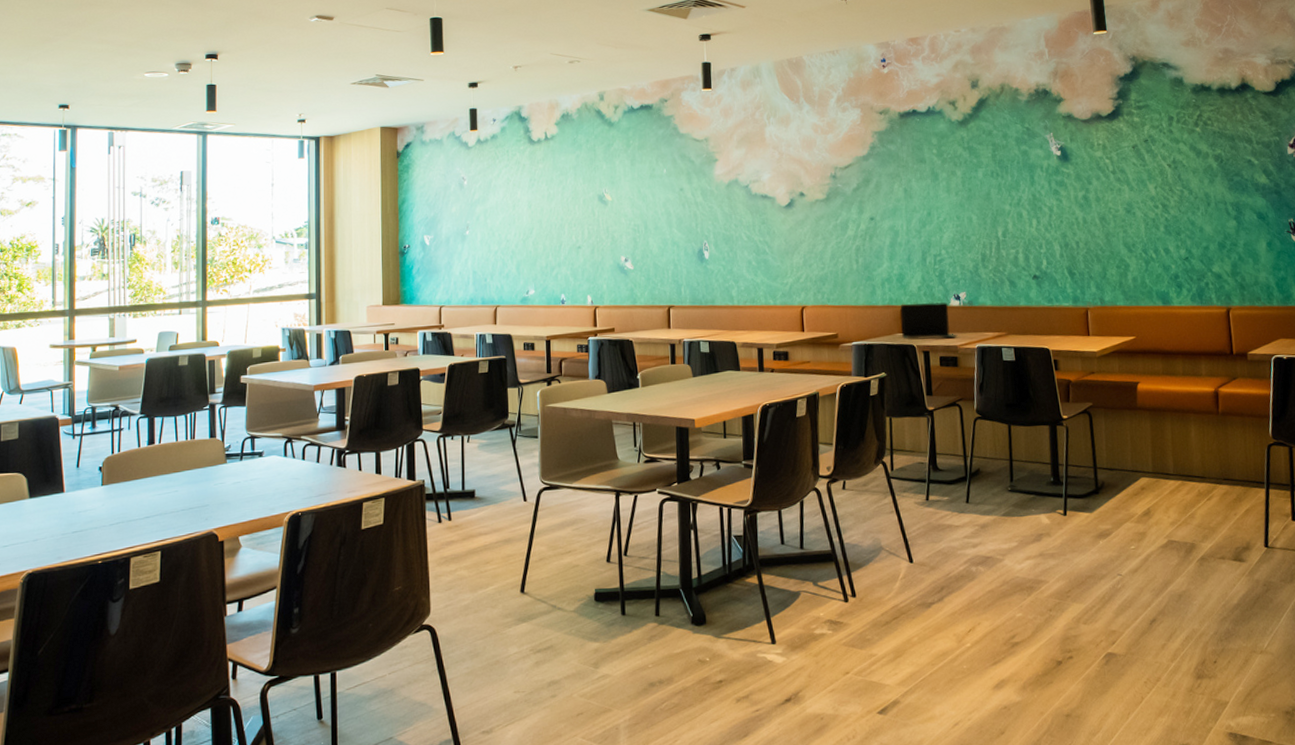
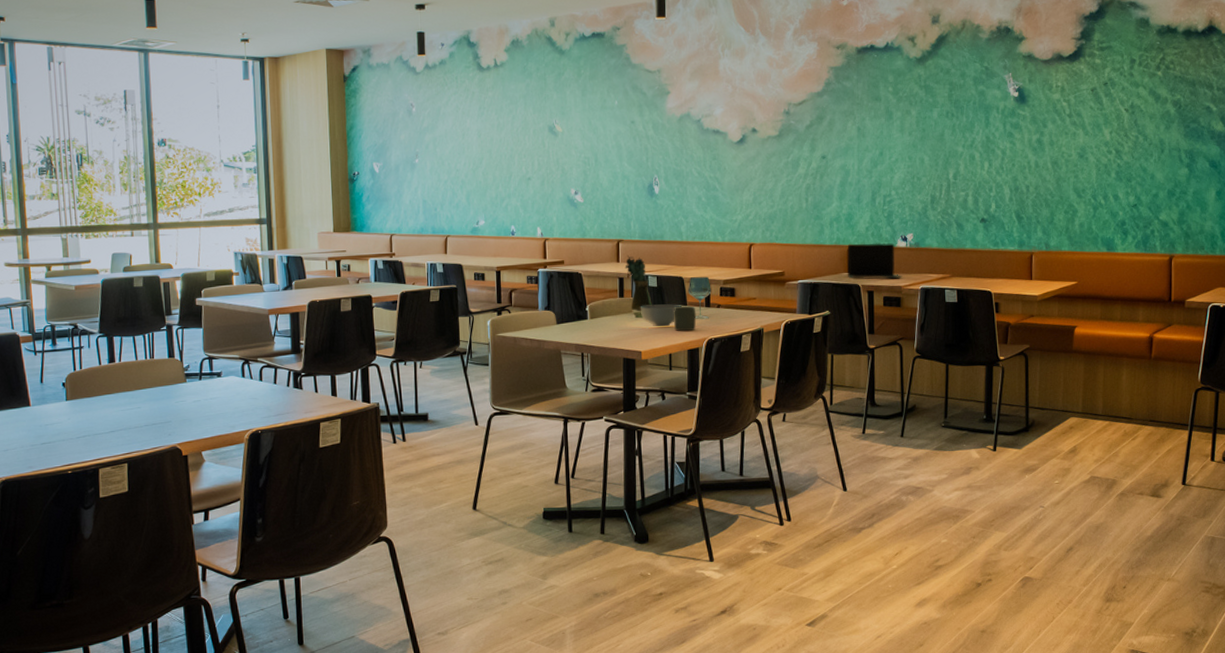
vase: none [676,321,705,386] -> present [625,256,652,319]
bowl: none [692,369,735,394] -> present [640,304,682,327]
mug: none [726,371,751,397] -> present [673,306,697,331]
wine glass: none [740,341,765,386] -> present [688,277,711,320]

